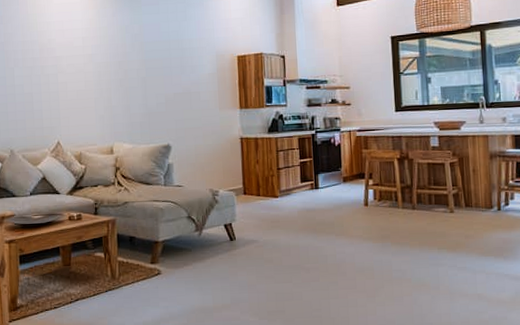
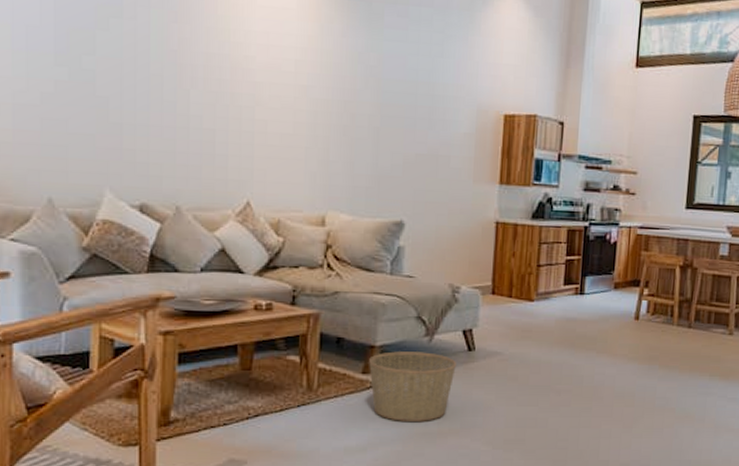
basket: none [155,244,223,300] -> present [369,351,457,421]

